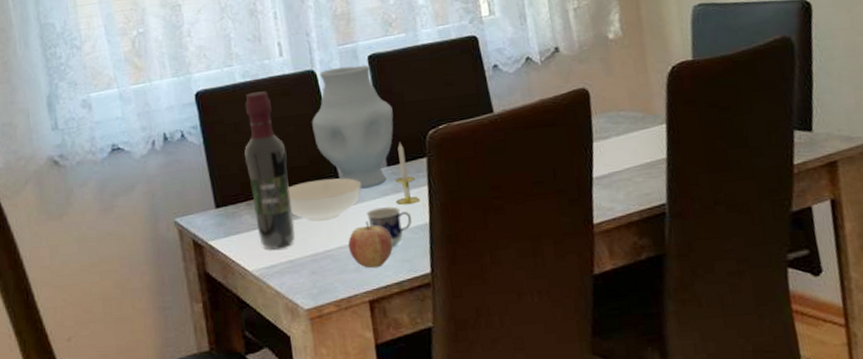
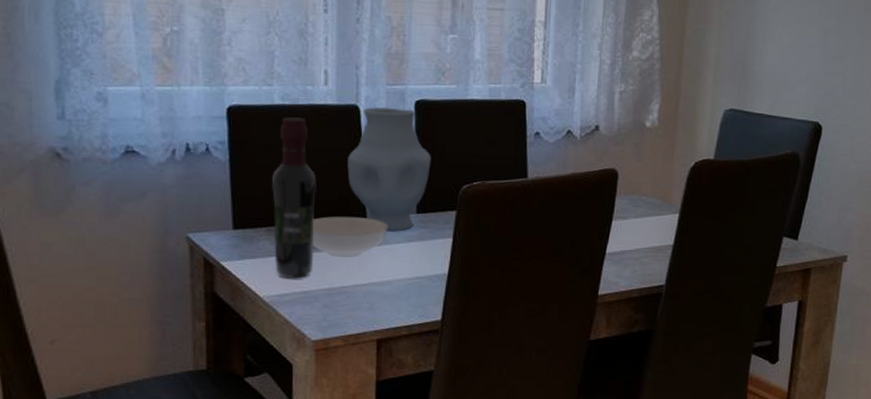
fruit: present [347,221,393,269] -> none [364,264,410,310]
cup: present [366,206,412,248] -> none [387,252,431,292]
candle: present [395,141,420,205] -> none [420,191,443,254]

